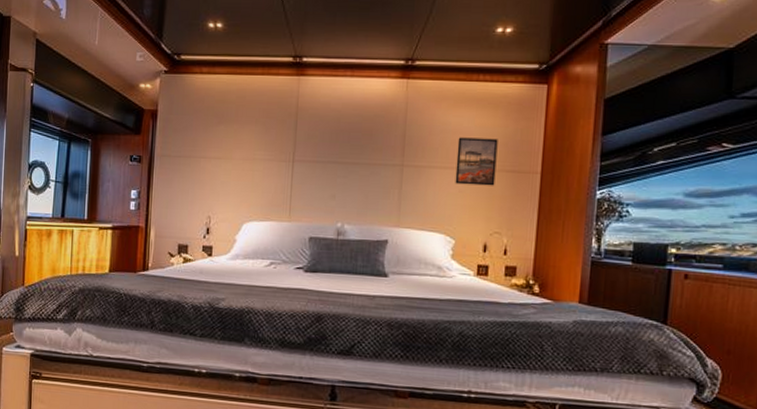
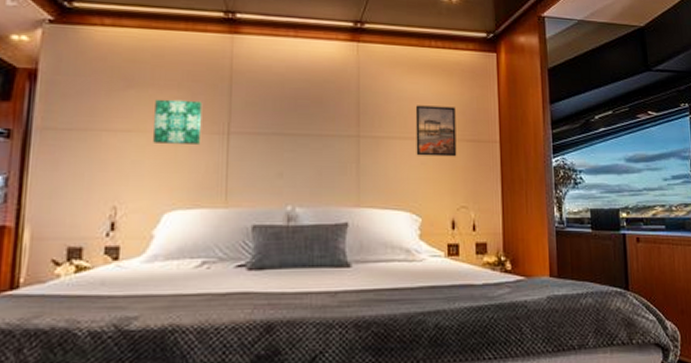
wall art: none [237,132,274,170] -> present [153,99,203,144]

